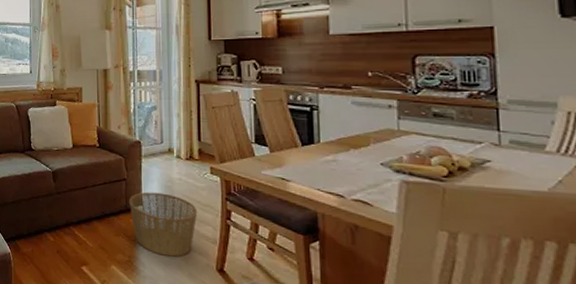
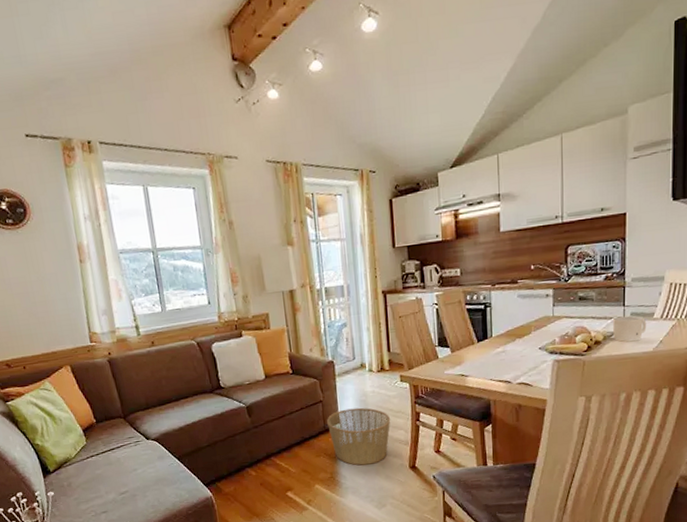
mug: none [482,142,536,176] -> present [612,315,647,343]

